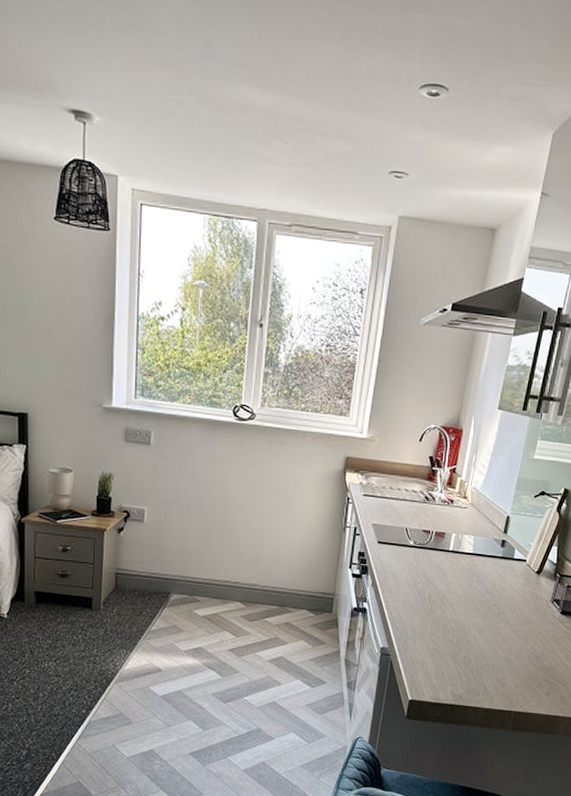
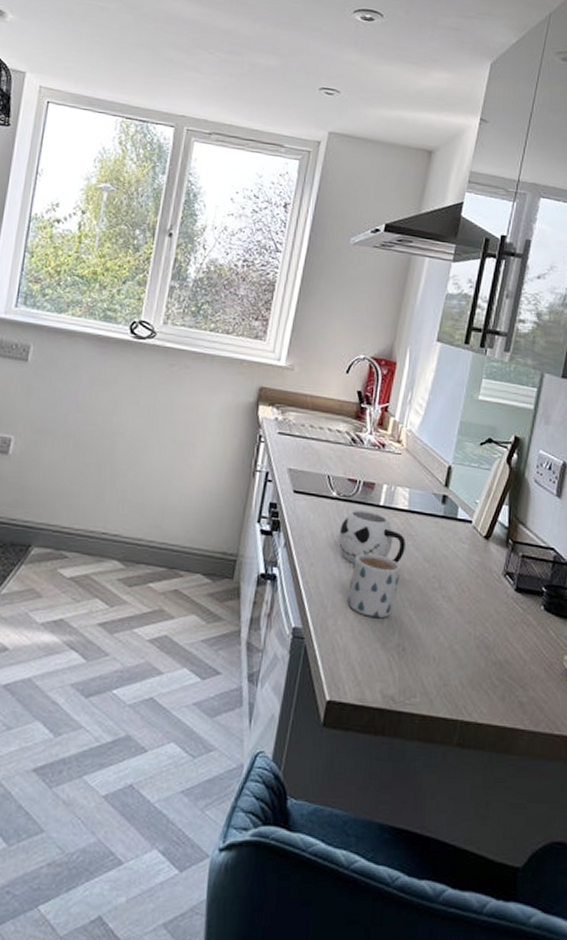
mug: none [416,555,471,597] -> present [338,510,406,563]
mug: none [424,589,467,639] -> present [347,553,401,619]

